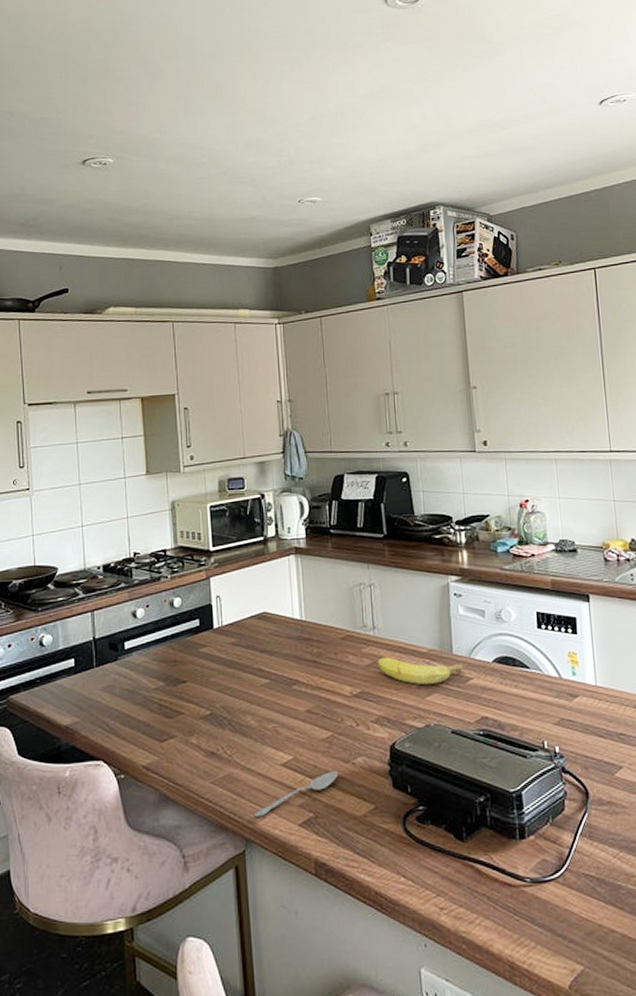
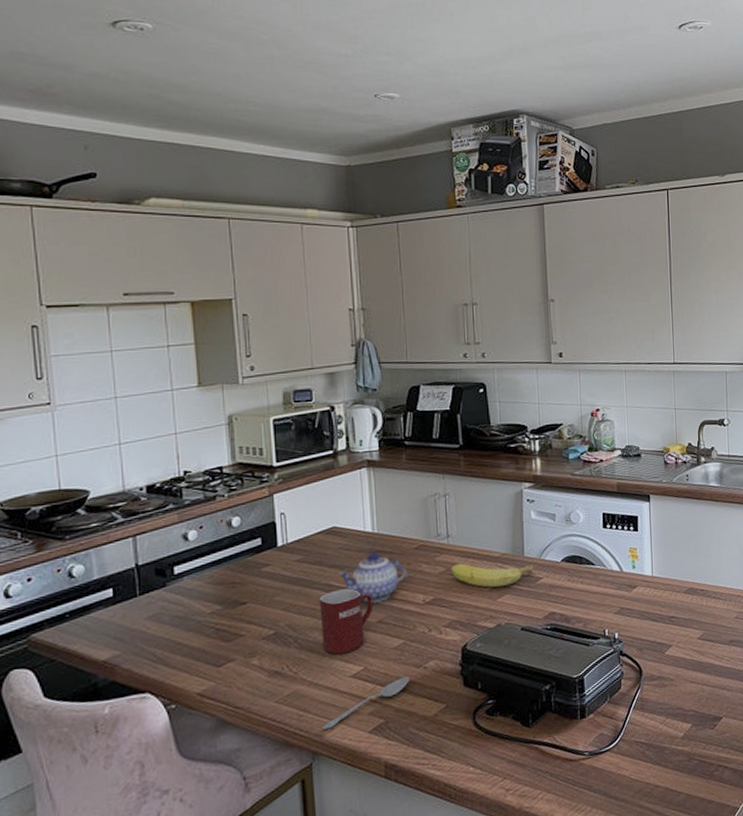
mug: none [251,675,302,741] -> present [319,588,374,655]
teapot: none [268,639,335,692] -> present [337,551,408,604]

